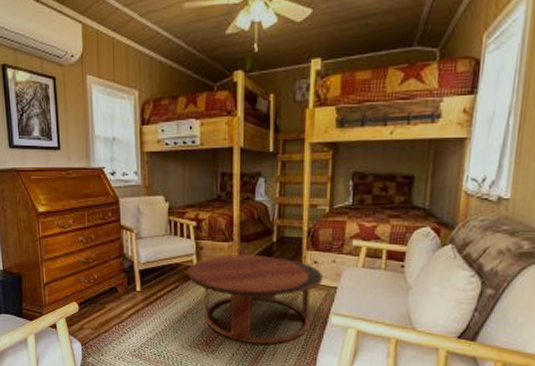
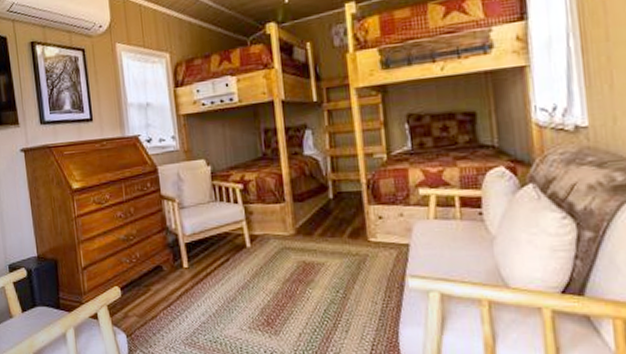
coffee table: present [188,255,323,344] -> none [238,215,391,319]

